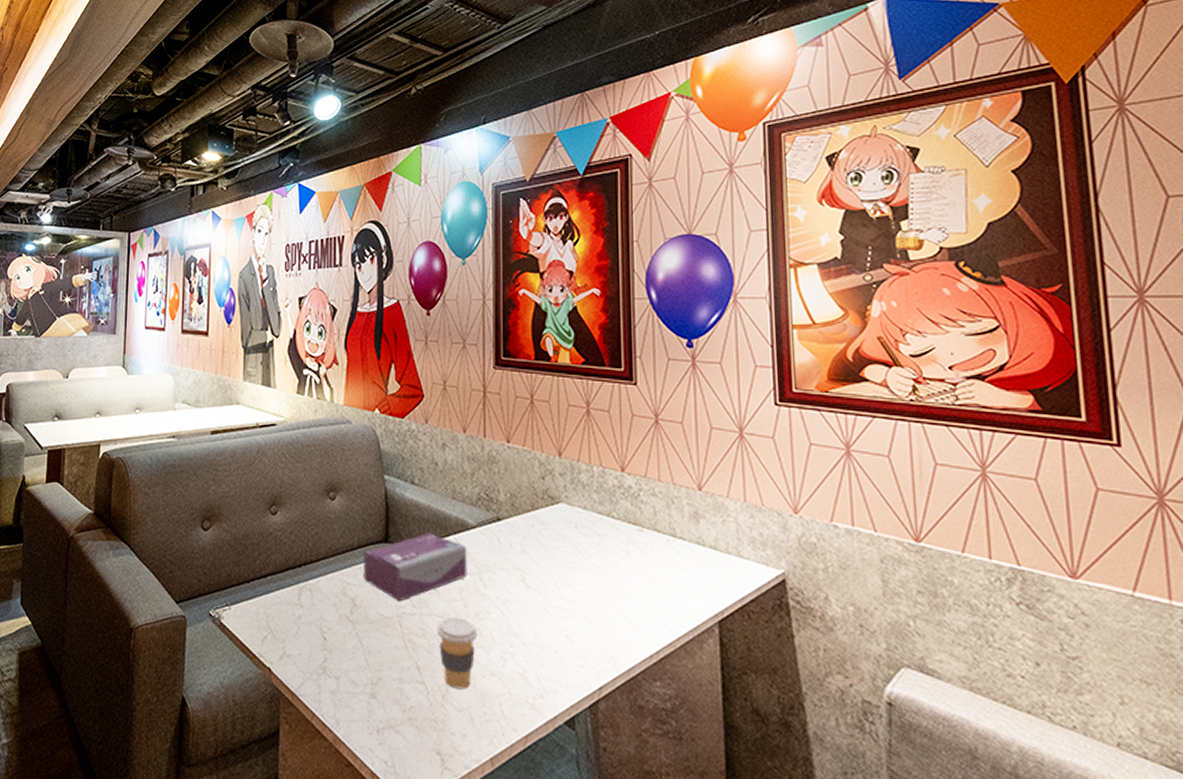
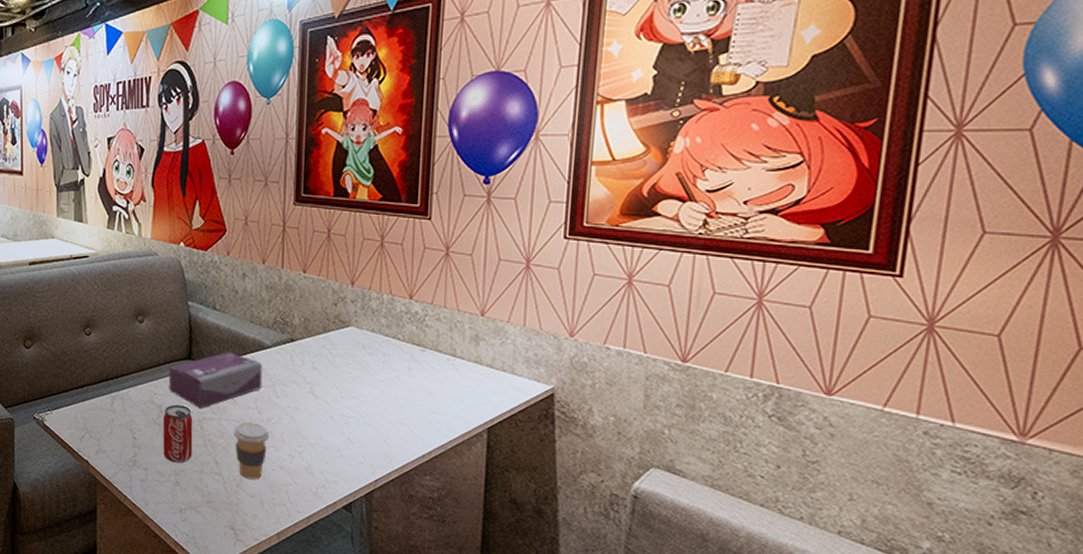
beverage can: none [357,597,391,670] -> present [163,404,193,463]

